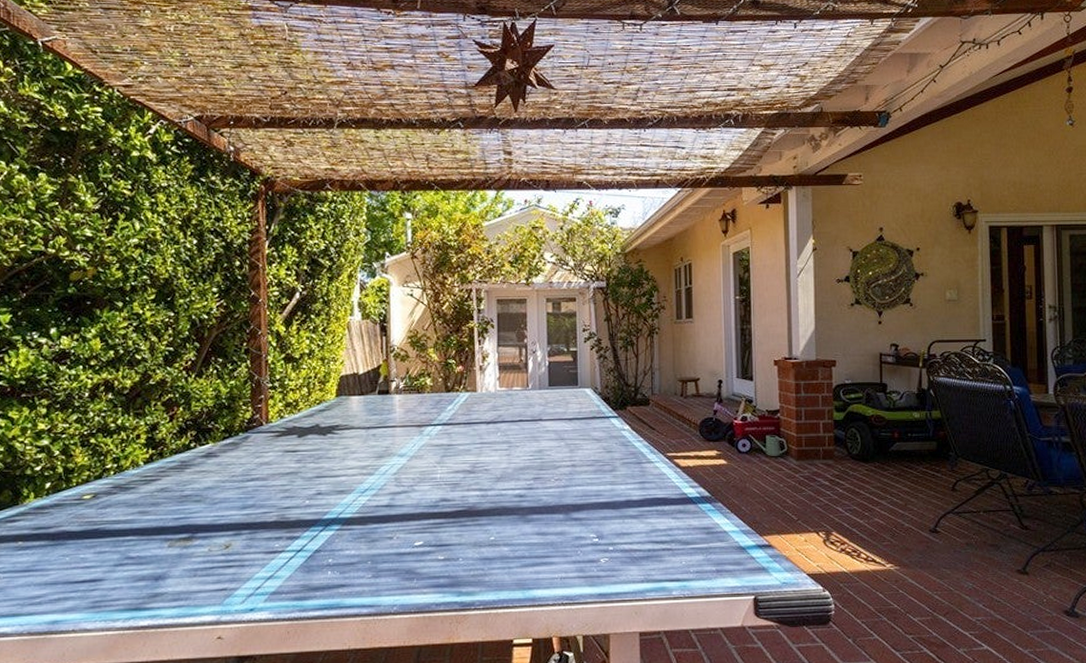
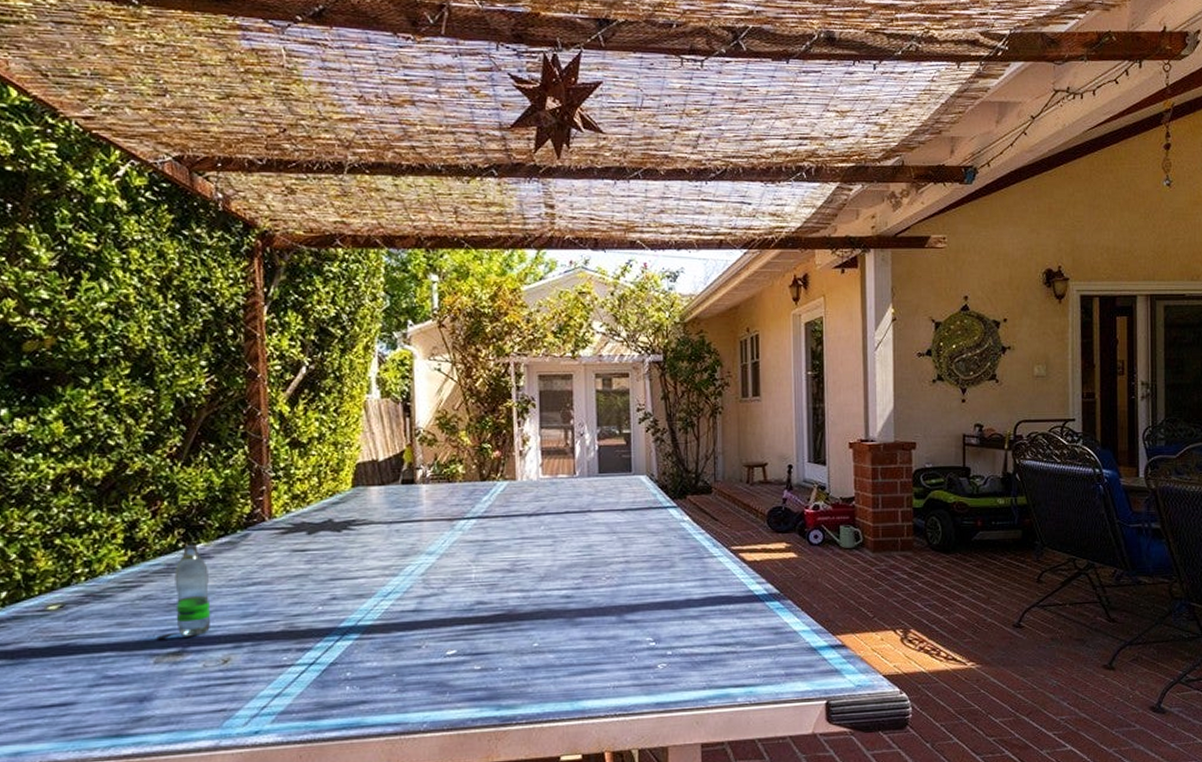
bottle: none [187,444,216,525] -> present [174,544,211,637]

